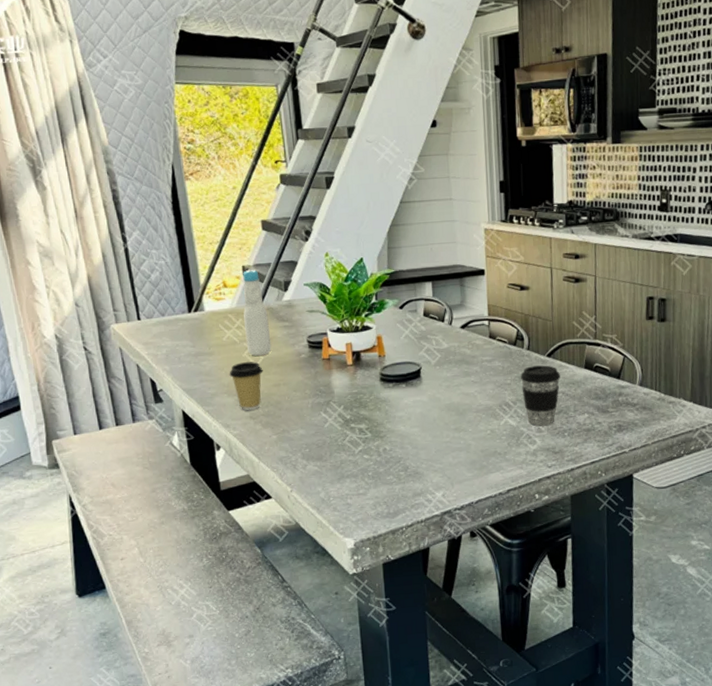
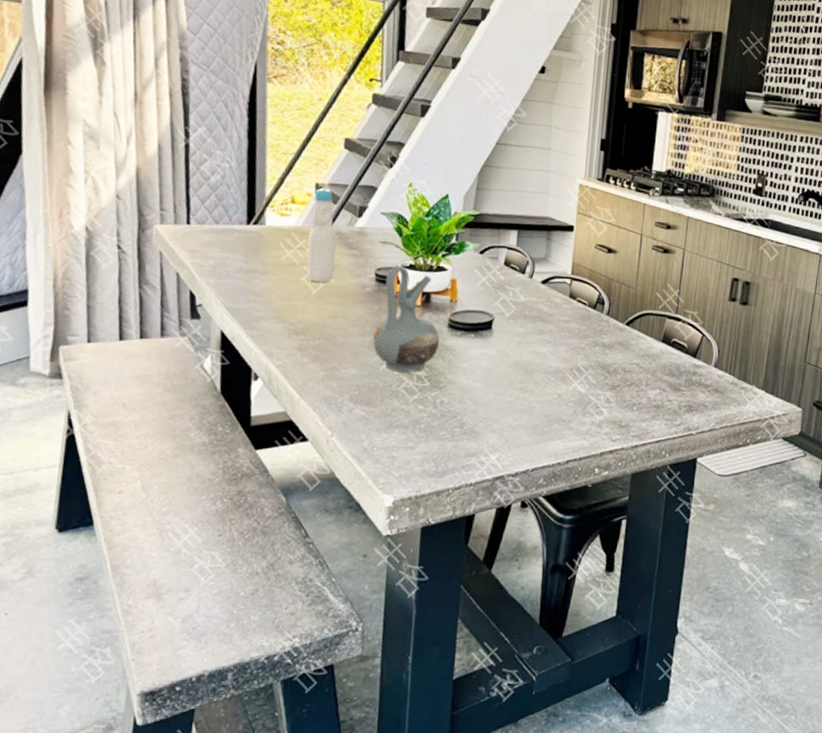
coffee cup: present [229,361,263,410] -> none [281,287,321,340]
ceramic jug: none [314,330,375,427] -> present [373,265,440,372]
coffee cup: present [521,365,560,426] -> none [595,332,637,397]

